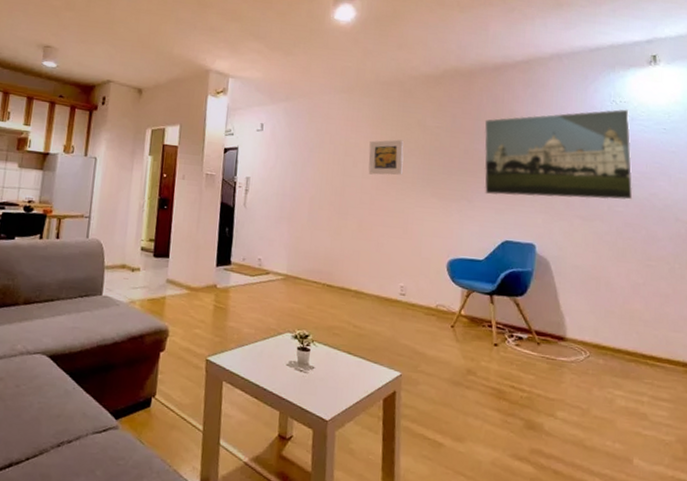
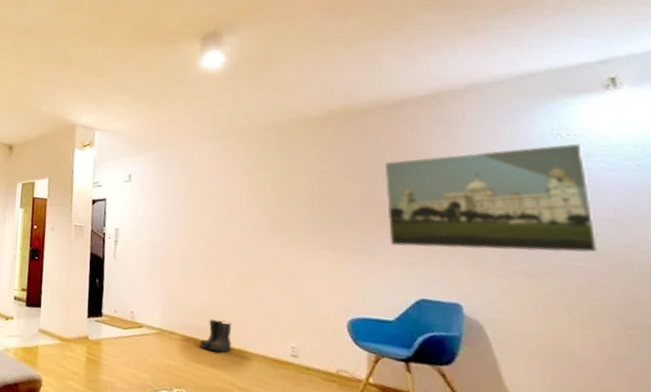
boots: none [321,263,350,295] -> present [199,319,232,353]
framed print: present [368,139,404,175] -> none [246,187,287,225]

